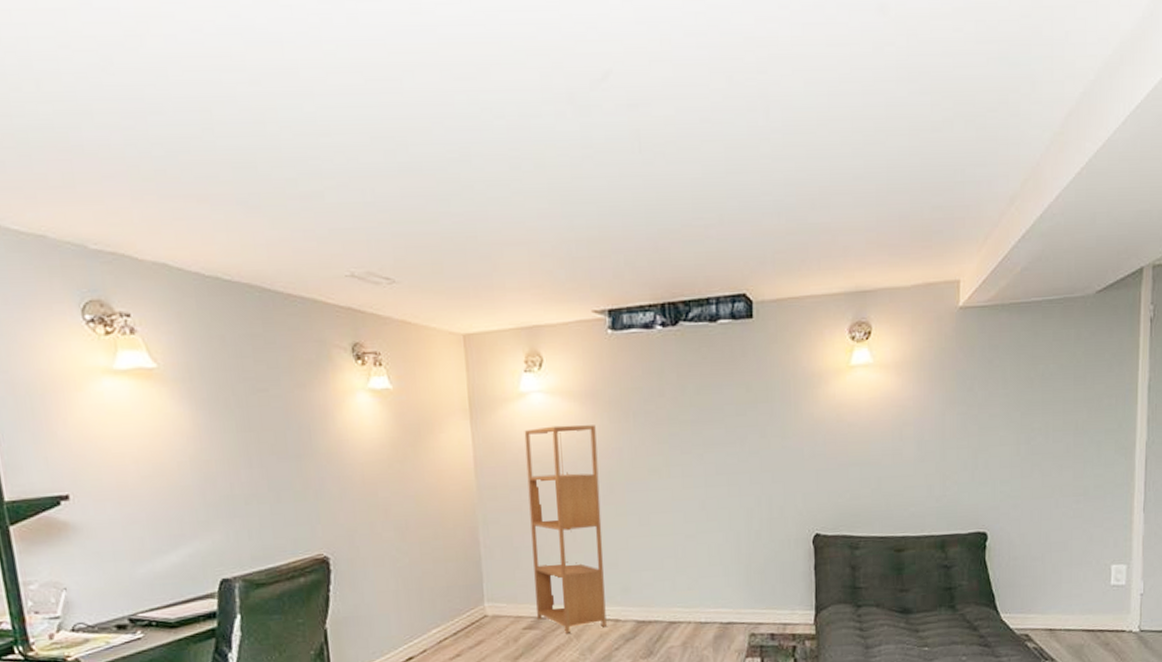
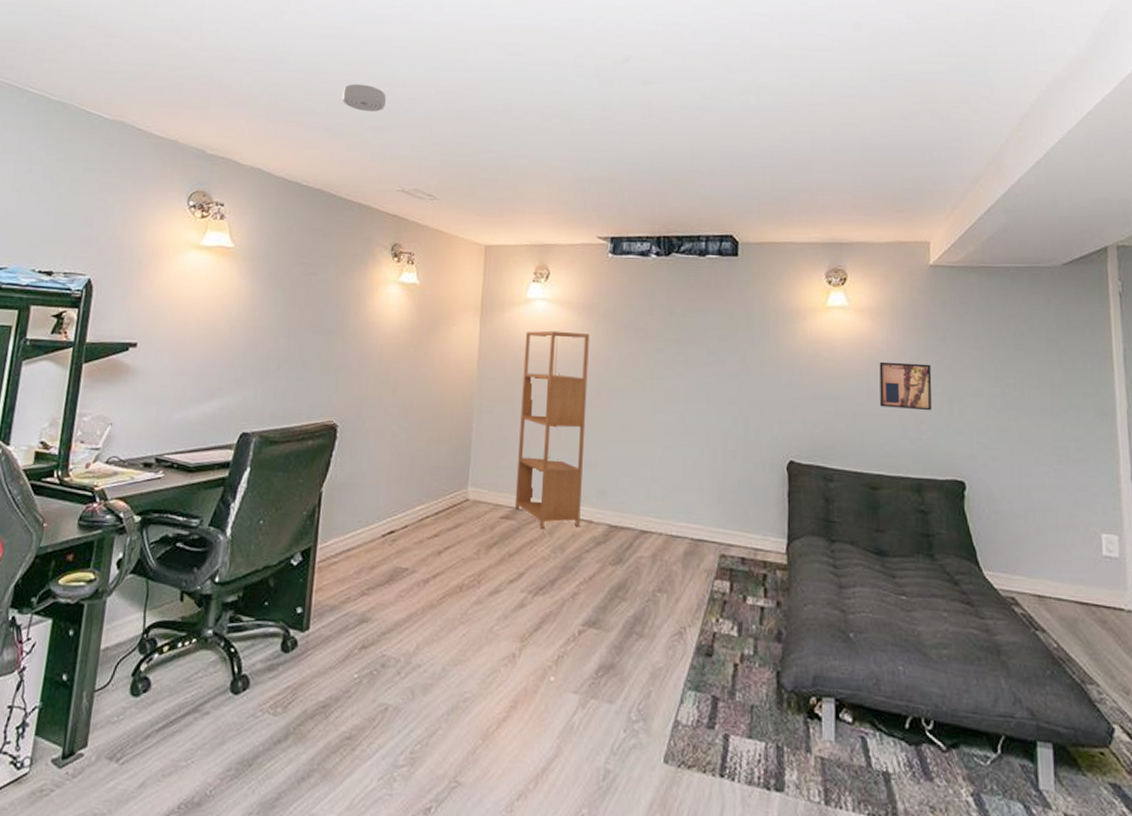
smoke detector: none [249,136,309,175] -> present [342,84,386,112]
wall art: none [905,417,958,468] -> present [879,361,932,411]

